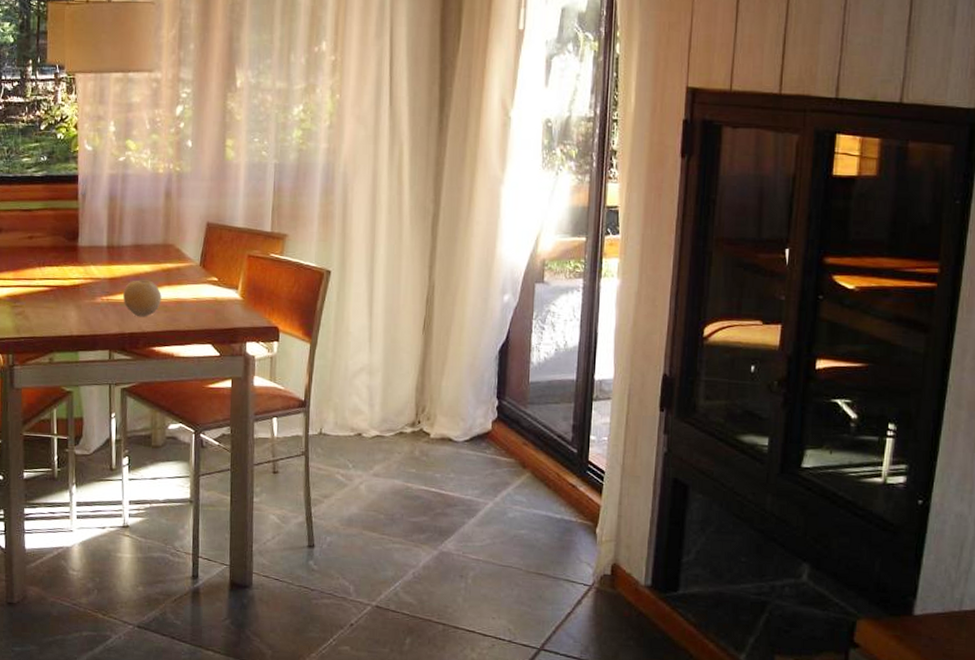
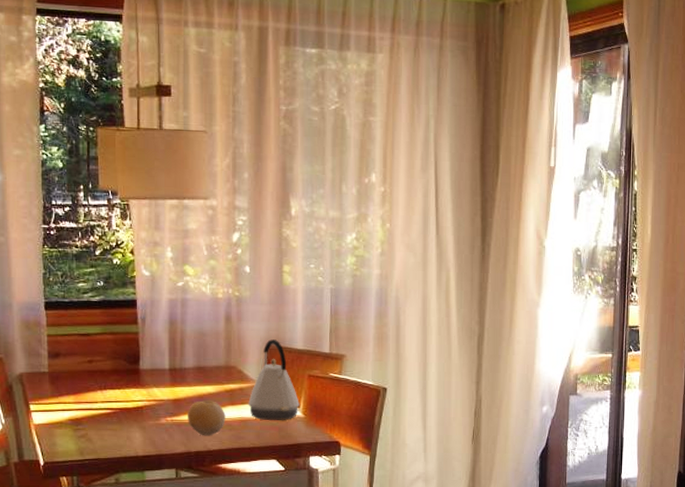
kettle: none [185,217,238,303] -> present [248,339,300,421]

